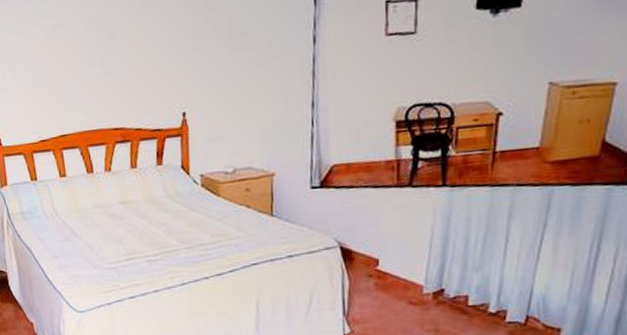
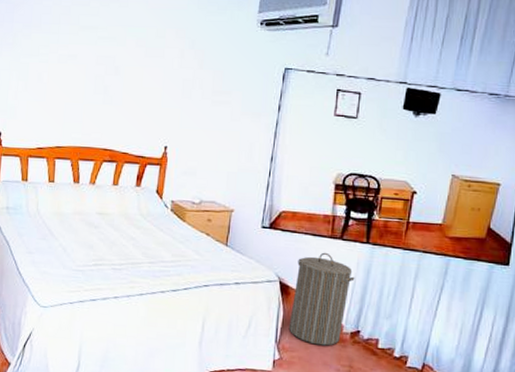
laundry hamper: none [357,205,432,312] -> present [288,252,355,346]

